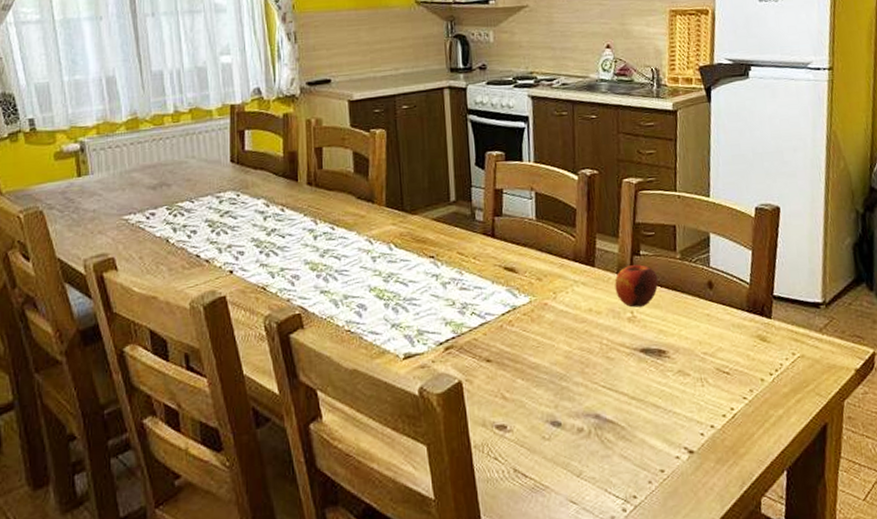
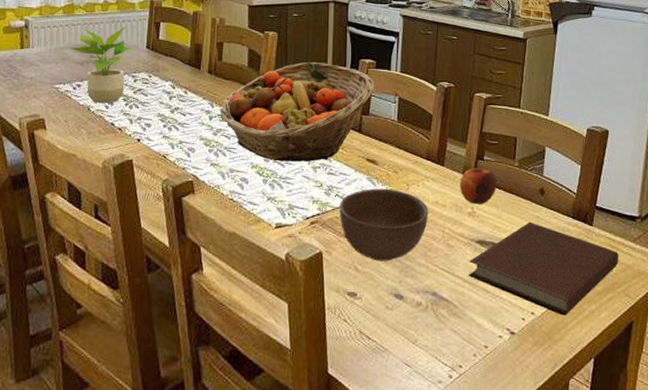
potted plant: none [138,138,217,233] -> present [70,26,135,104]
fruit basket: none [325,159,506,281] -> present [219,61,375,162]
bowl: none [477,299,583,386] -> present [339,188,429,261]
notebook: none [633,321,805,426] -> present [468,222,619,316]

